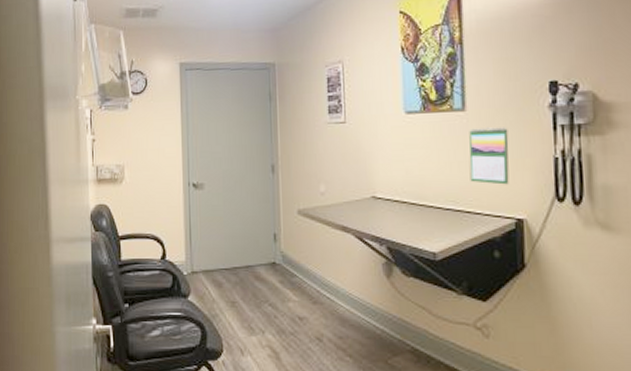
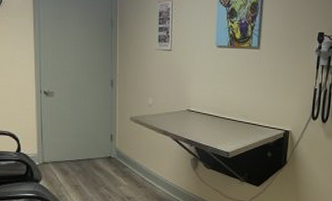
calendar: present [469,127,509,185] -> none [257,63,287,106]

